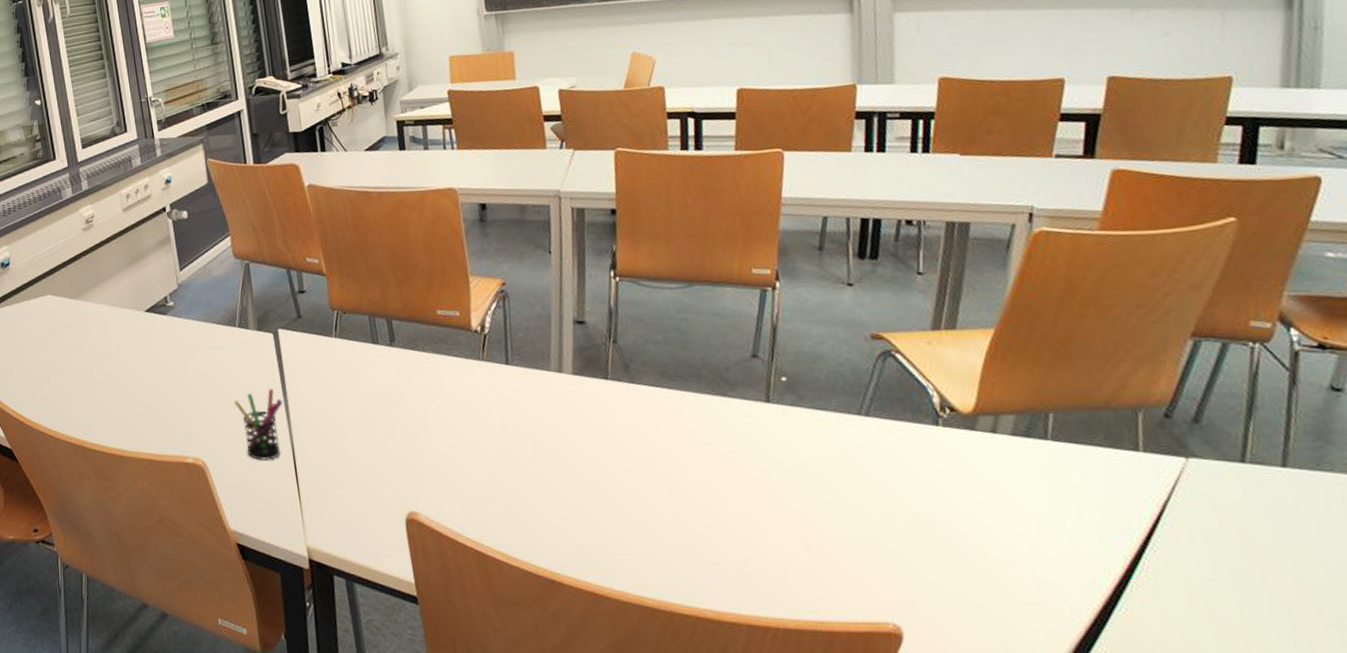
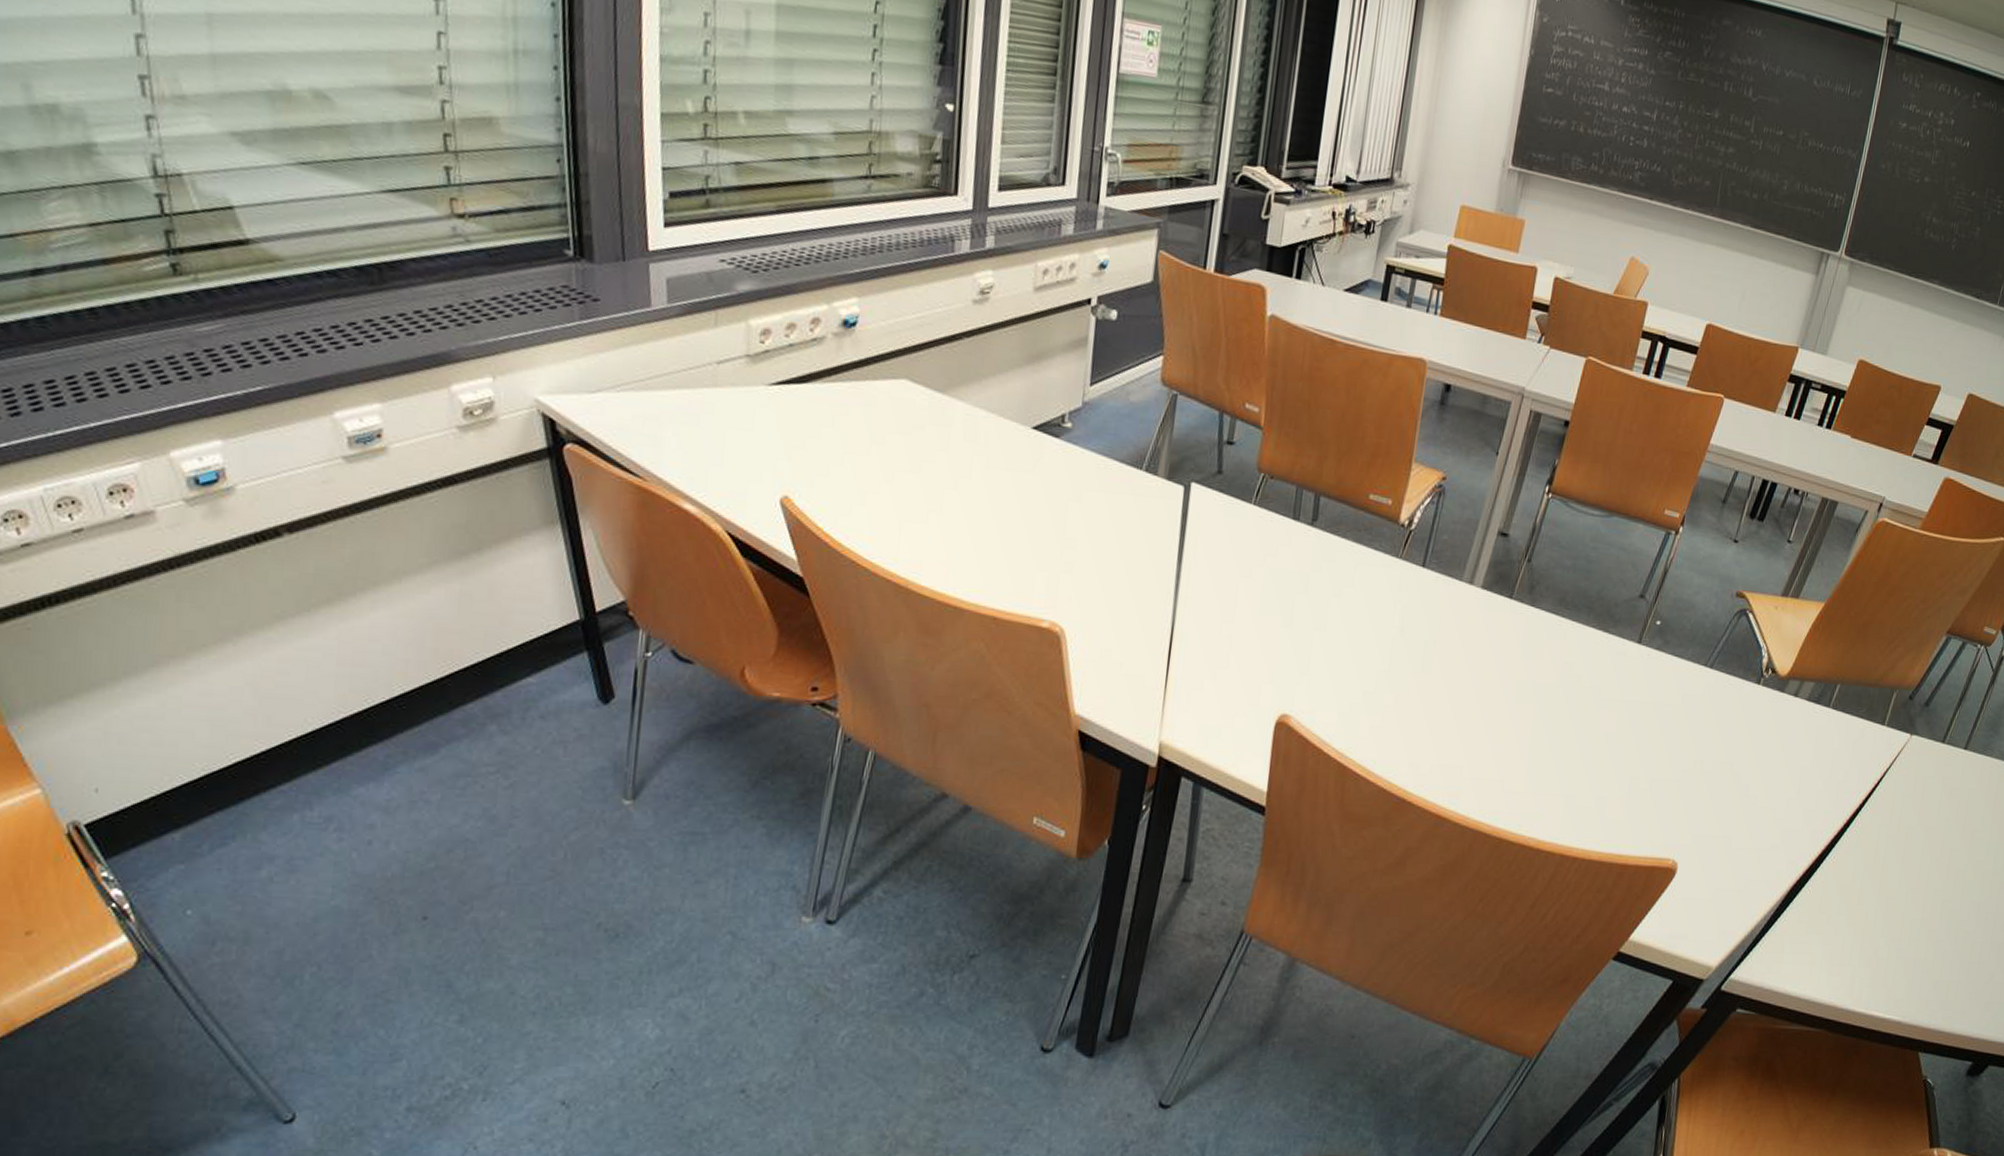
pen holder: present [234,389,283,460] -> none [1117,552,1175,637]

